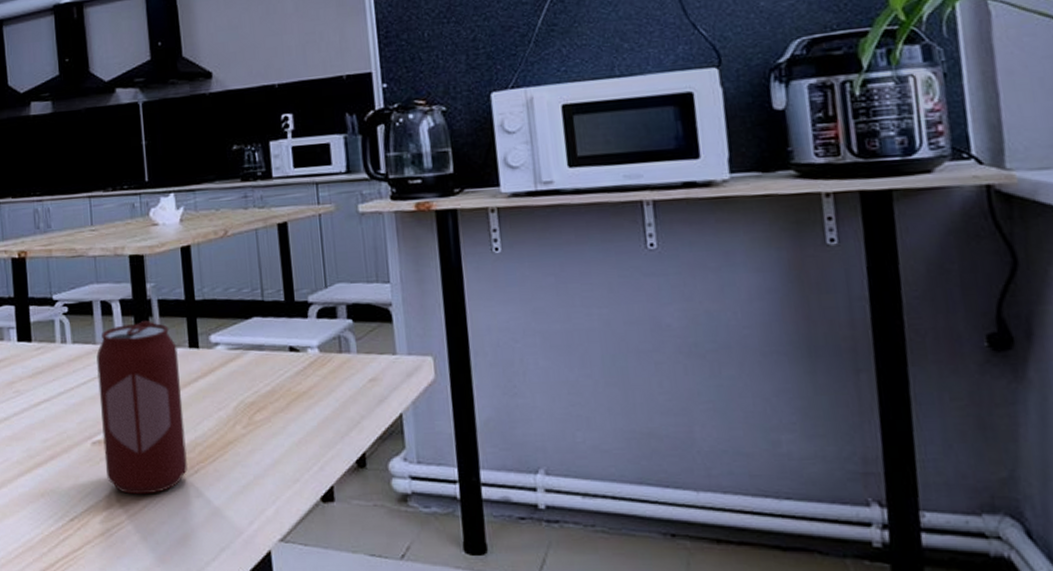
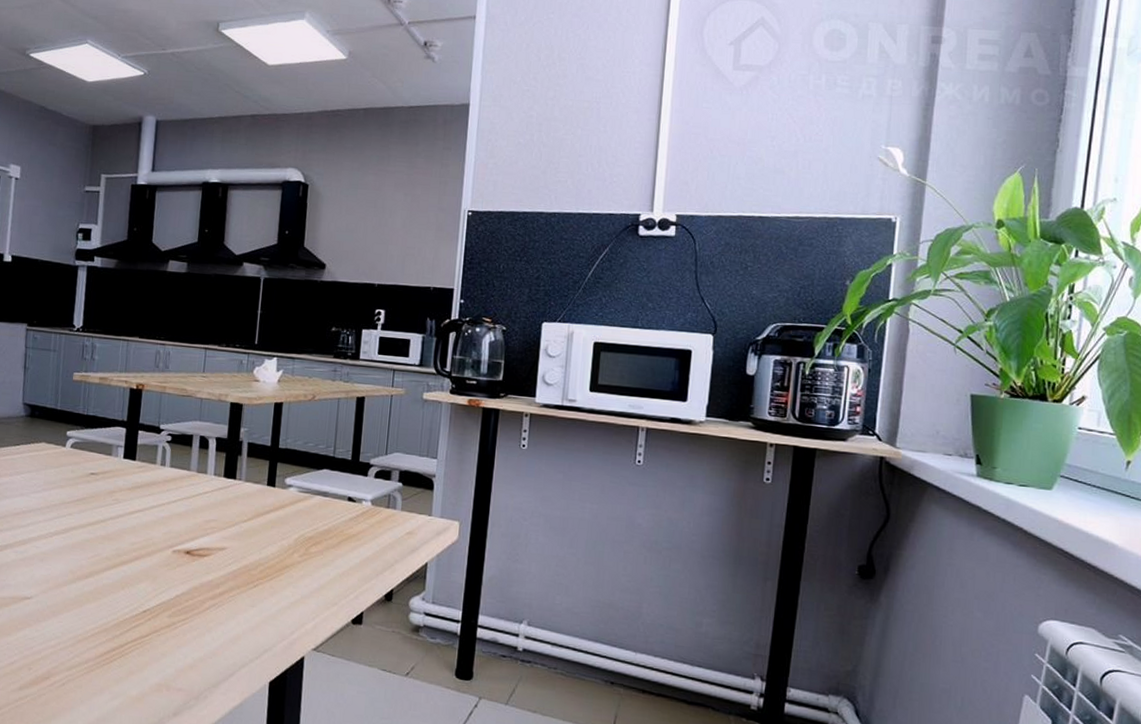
beverage can: present [96,321,188,495] -> none [180,458,258,599]

